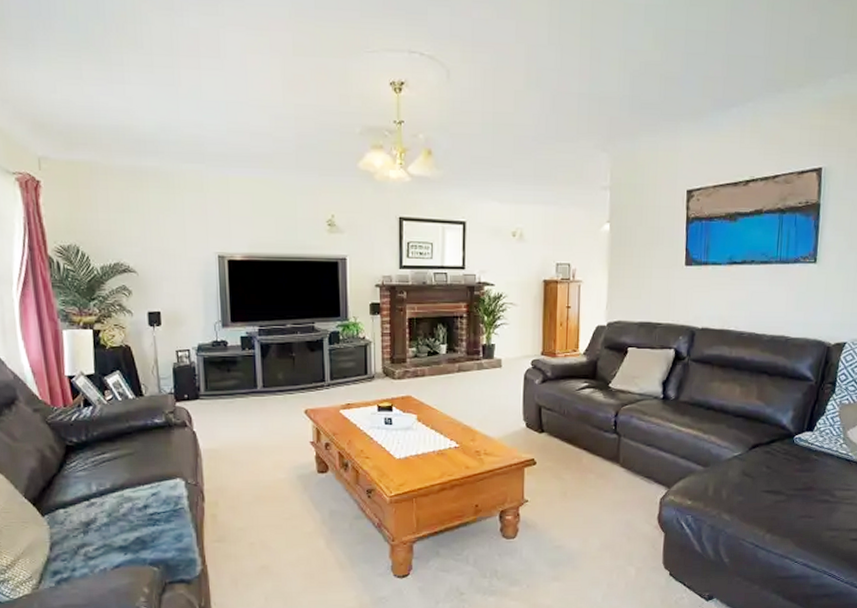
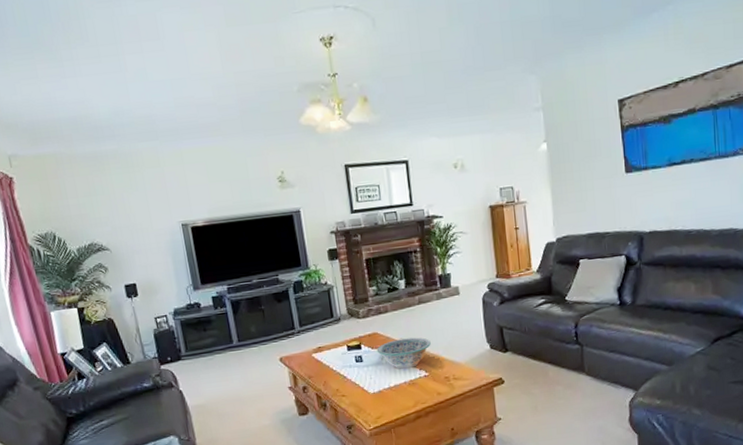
decorative bowl: none [408,406,465,438] -> present [376,337,431,370]

